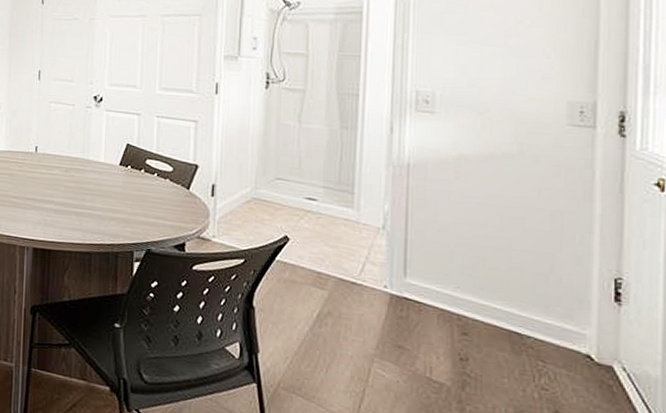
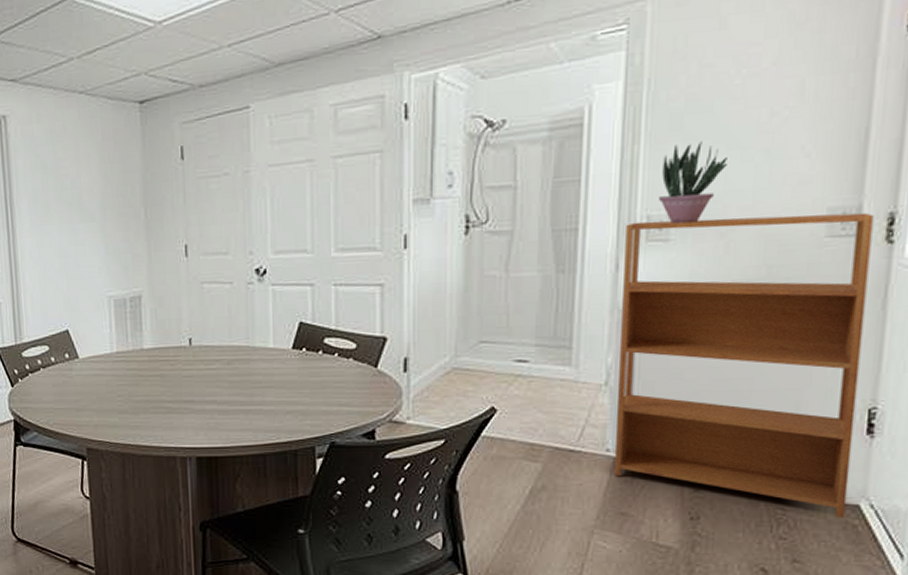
bookshelf: none [391,94,607,377] -> present [613,212,874,518]
potted plant: none [426,36,481,101] -> present [659,141,727,224]

